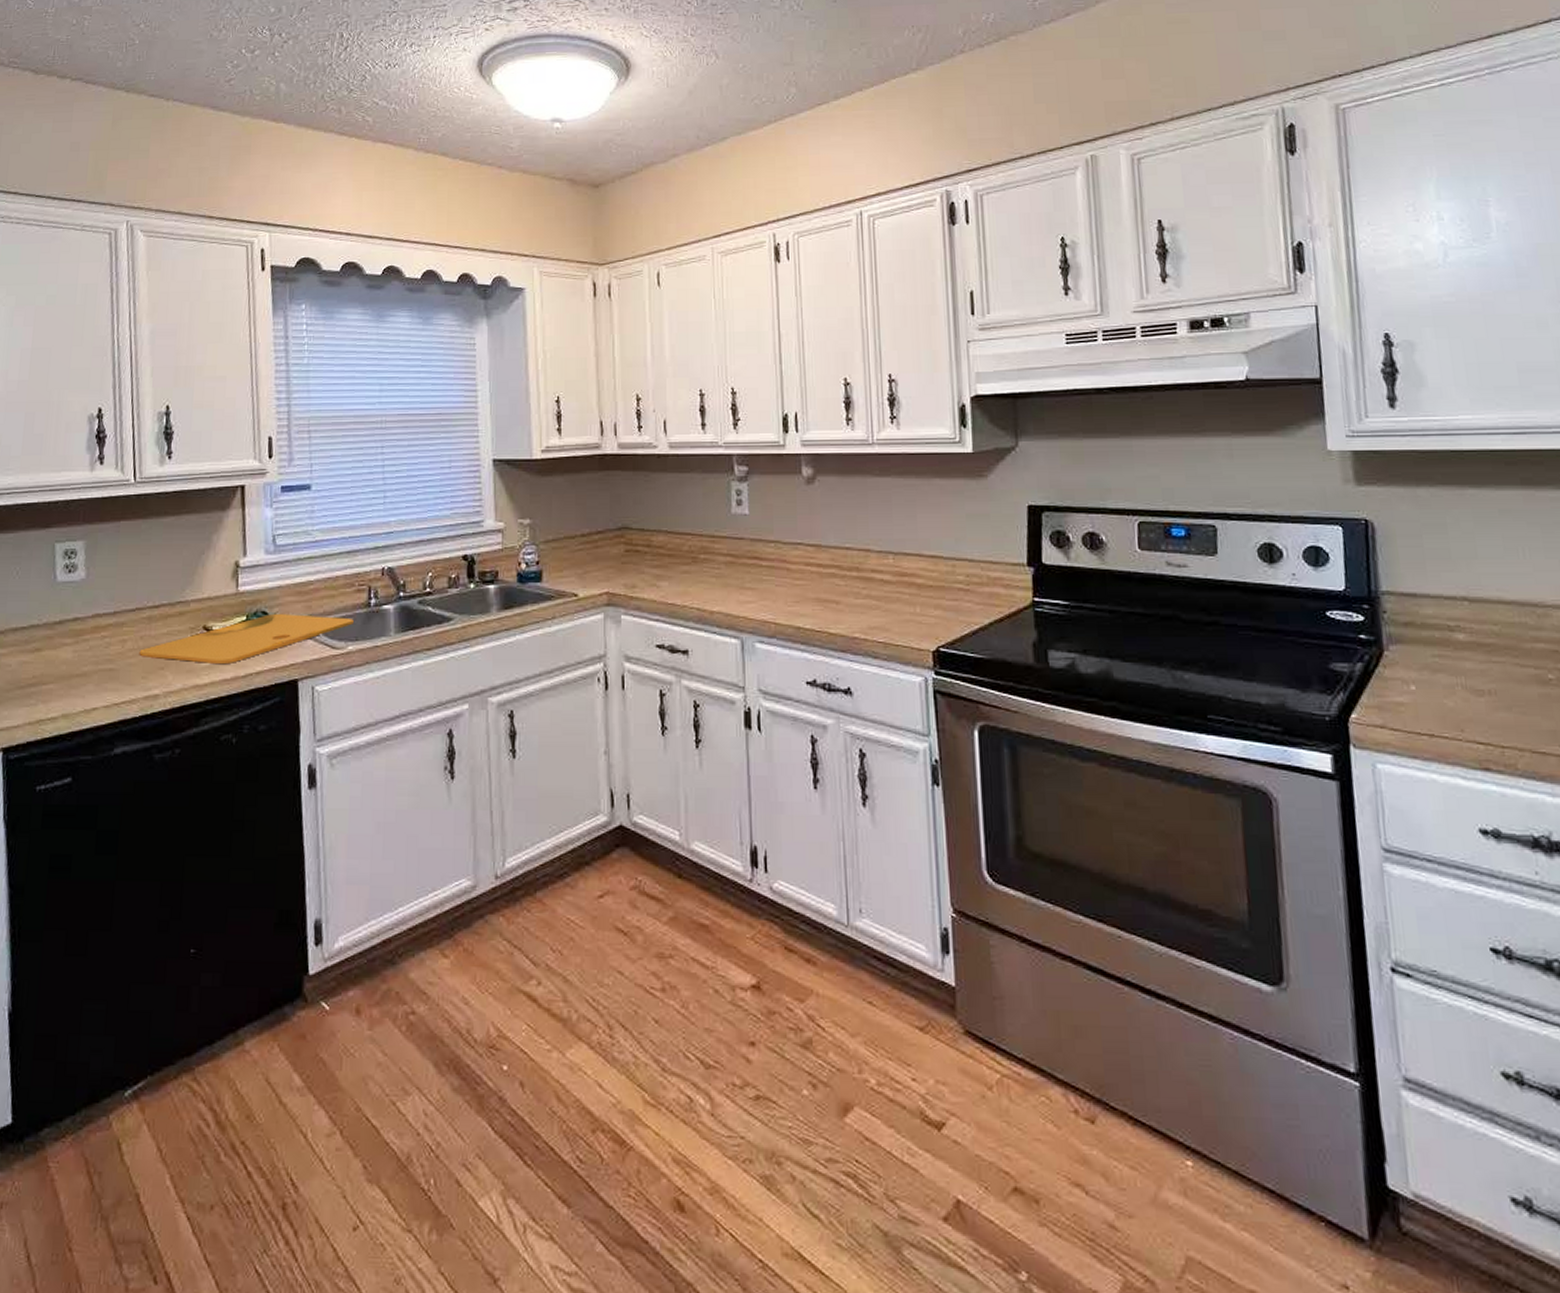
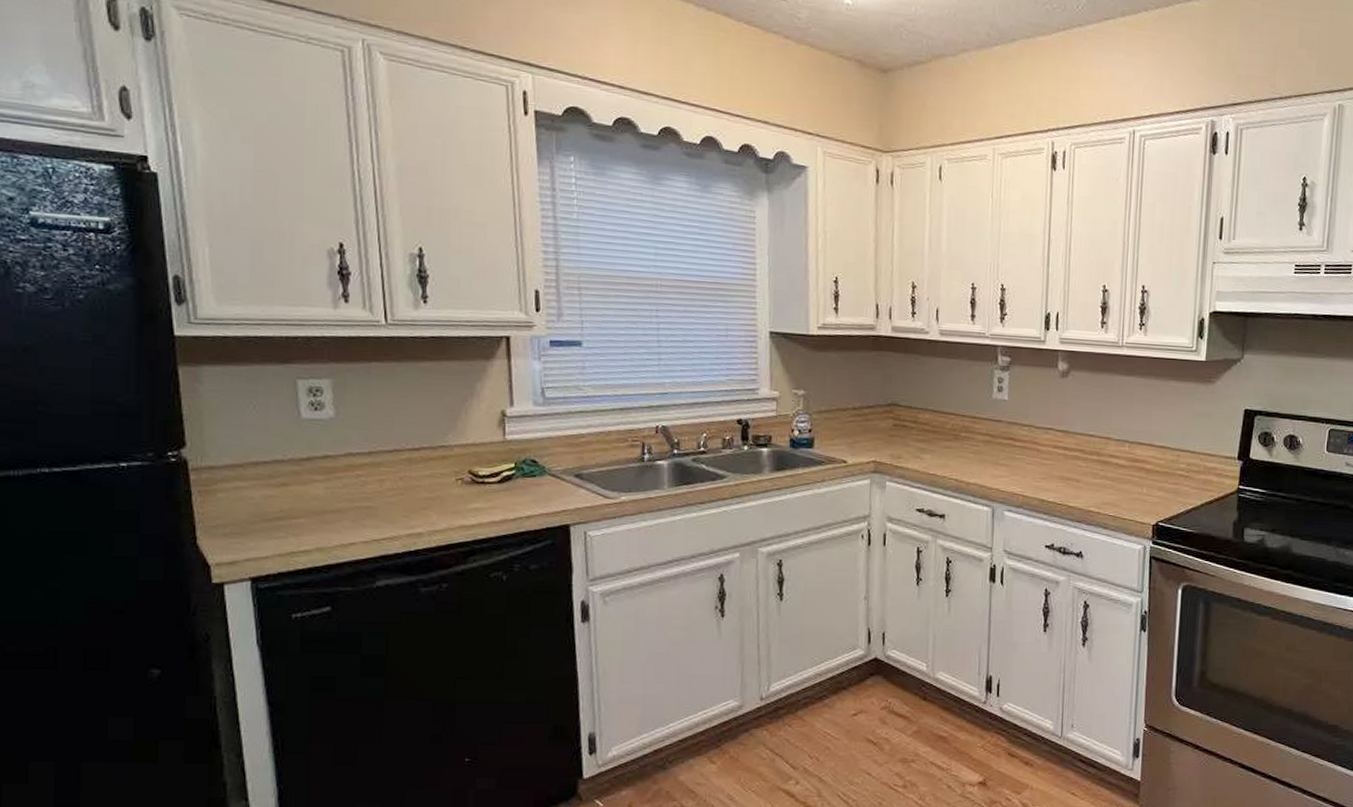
cutting board: present [139,614,355,665] -> none [399,463,628,508]

